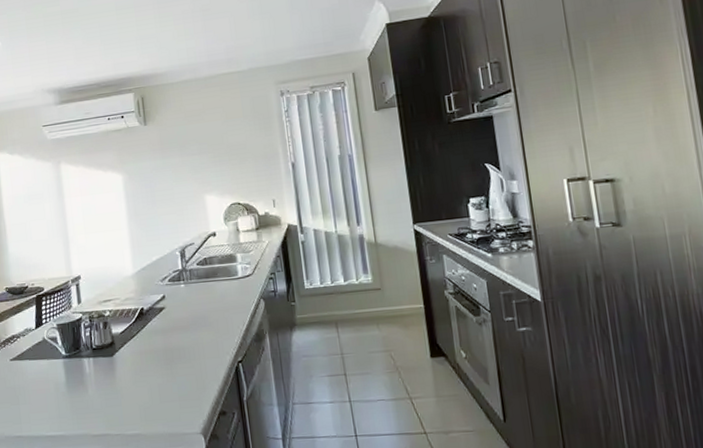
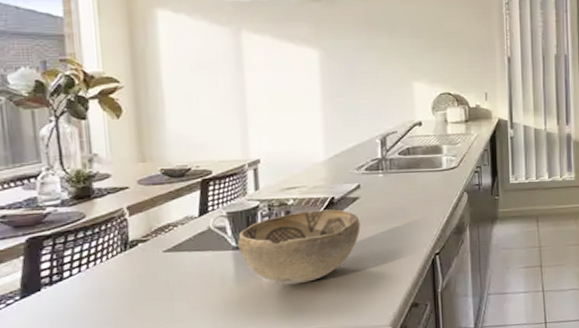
decorative bowl: none [66,319,168,391] -> present [238,209,361,285]

